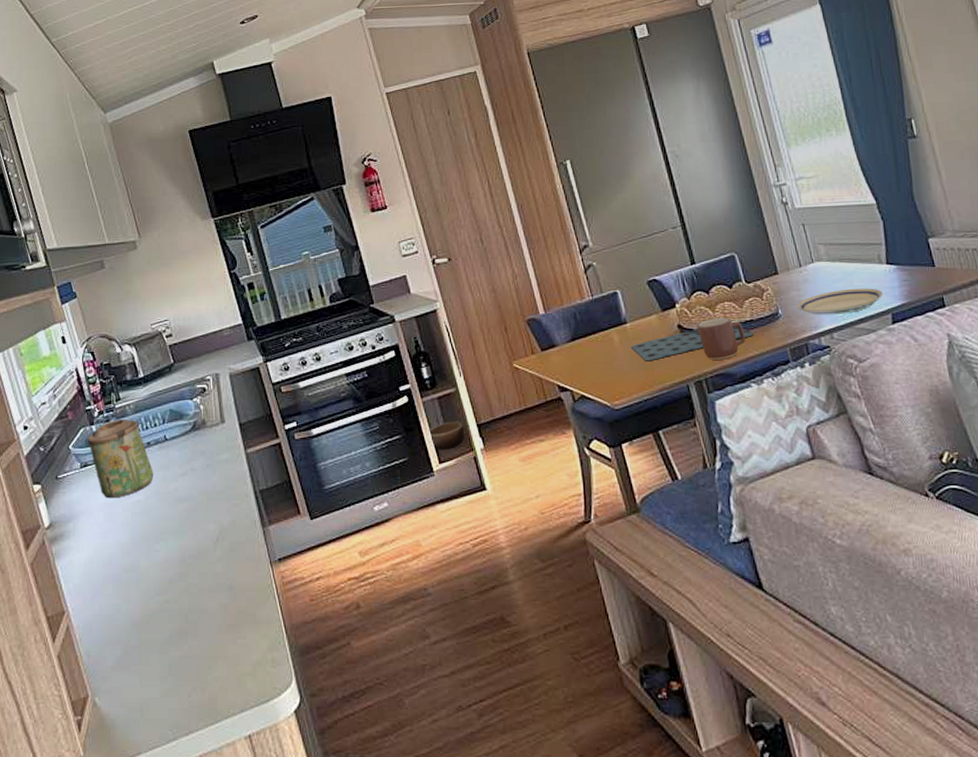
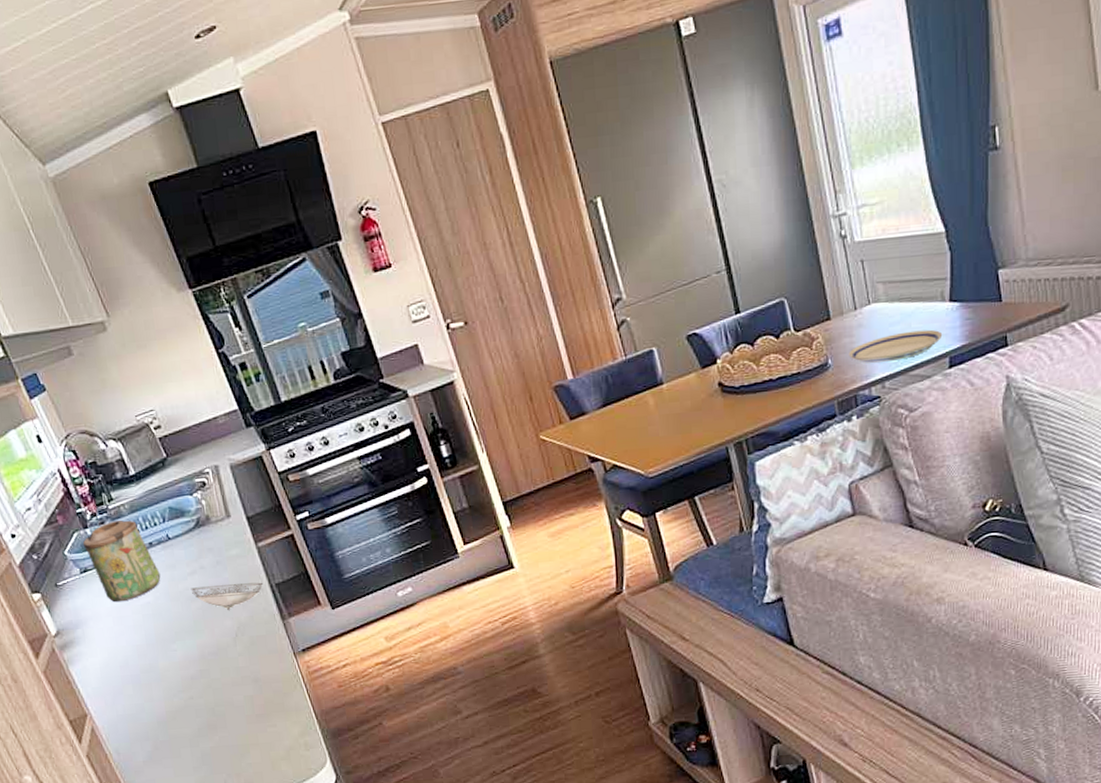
dish: none [180,488,249,513] -> present [190,582,264,610]
bowl: present [429,421,465,450] -> none [451,499,490,531]
placemat: present [631,326,753,362] -> none [667,380,799,425]
mug: present [697,317,746,361] -> none [739,371,791,420]

